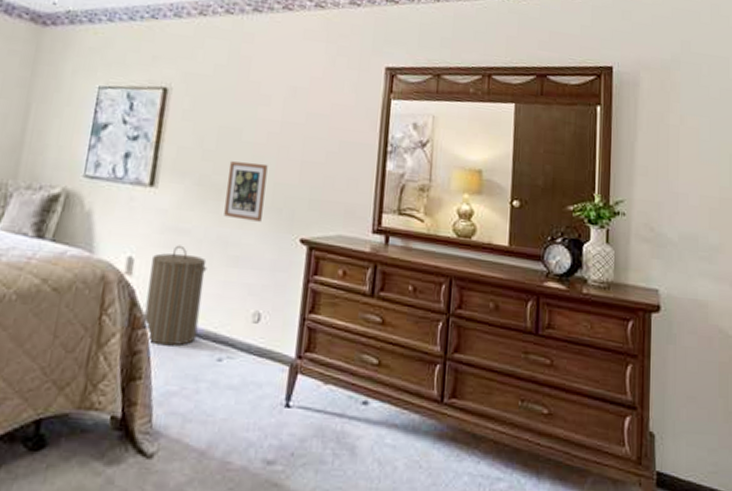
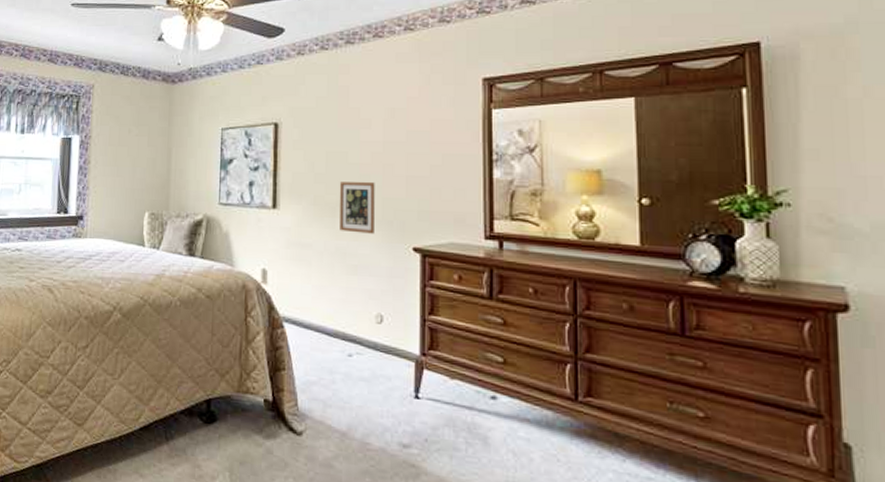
laundry hamper: present [143,245,207,346] -> none [281,257,330,343]

